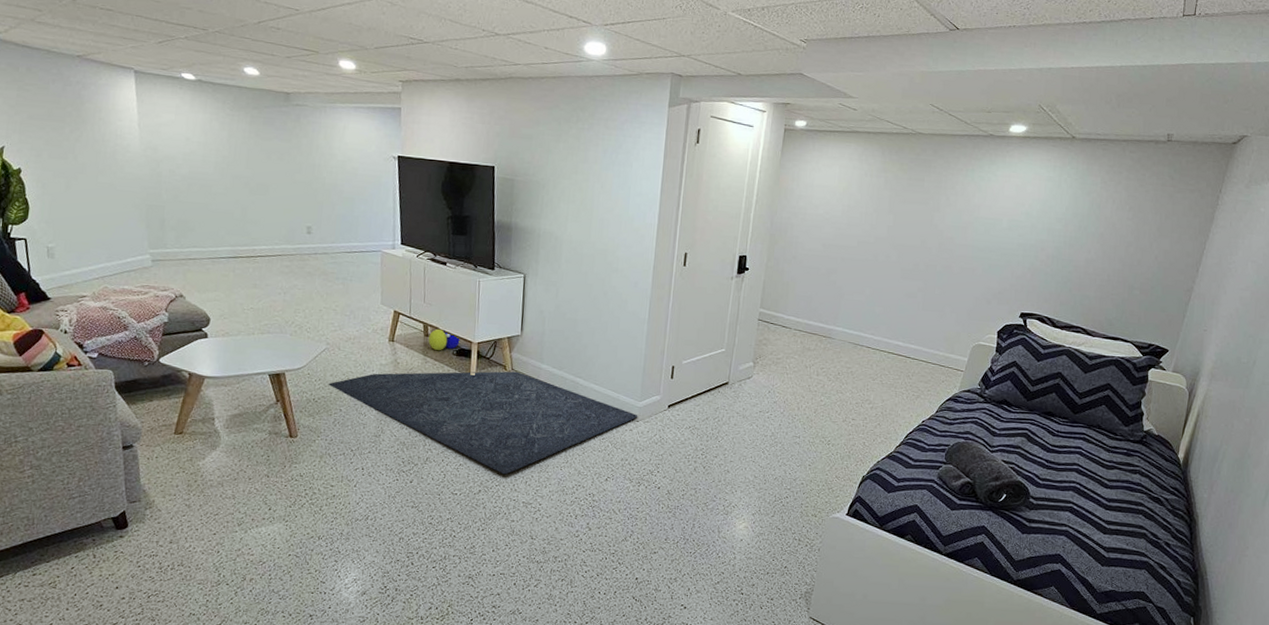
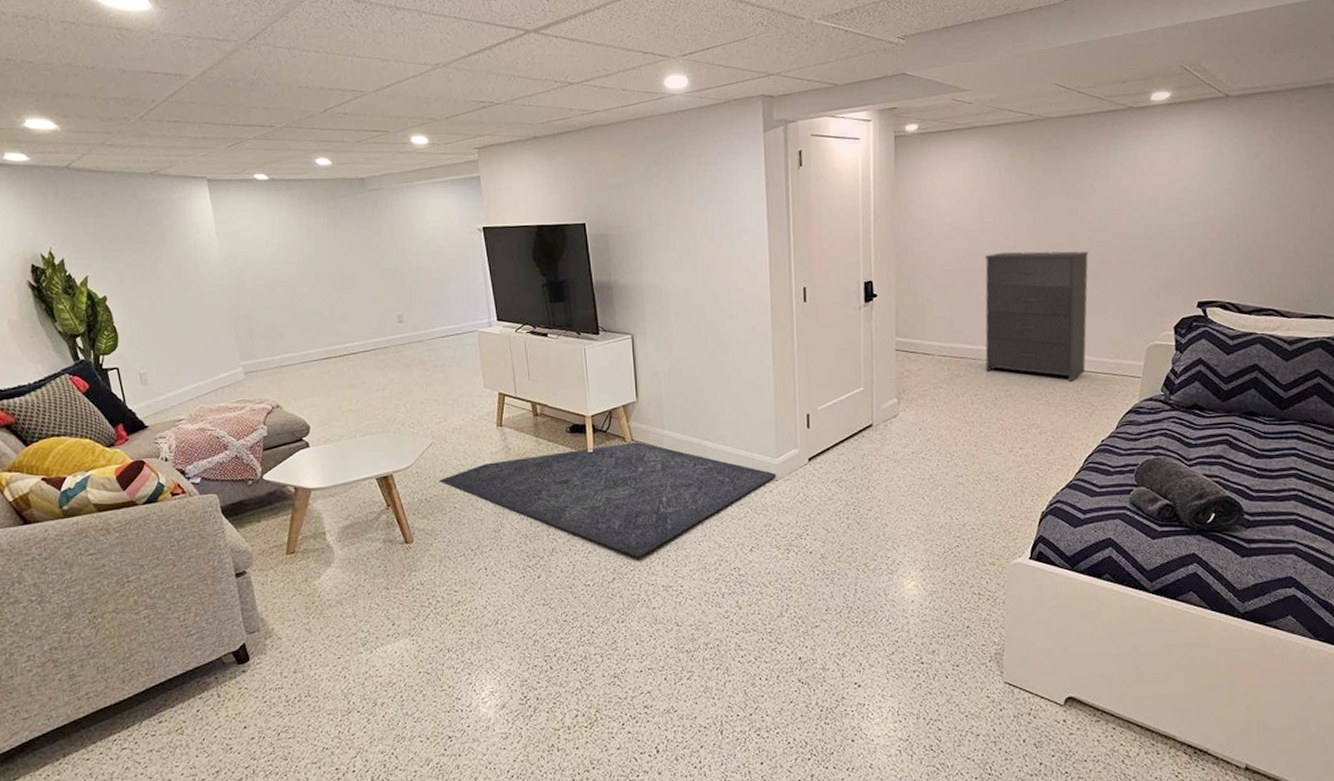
ball: present [428,328,460,351] -> none [538,406,572,430]
dresser: none [834,246,937,367] -> present [985,251,1089,382]

